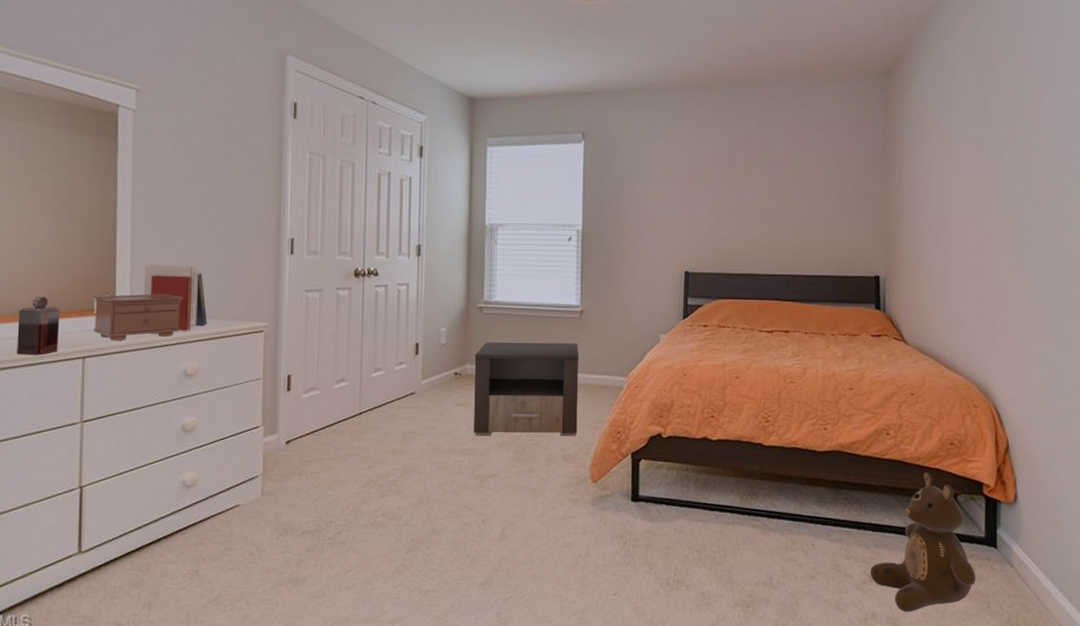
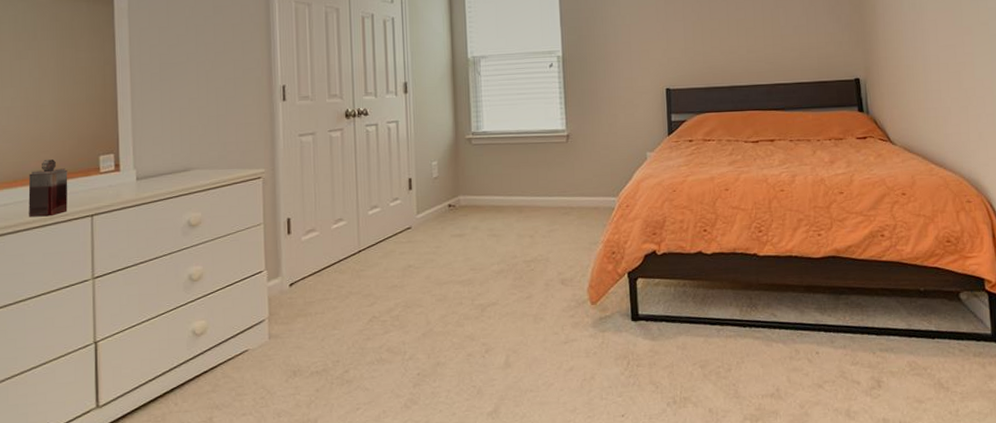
jewelry box: present [93,294,183,342] -> none [98,148,183,198]
books: present [143,264,208,331] -> none [145,119,208,183]
nightstand: present [474,341,580,436] -> none [467,167,573,266]
teddy bear: present [870,472,976,612] -> none [878,271,987,416]

